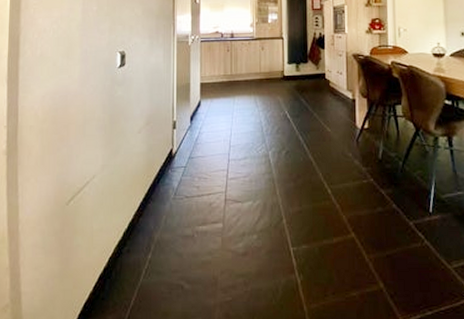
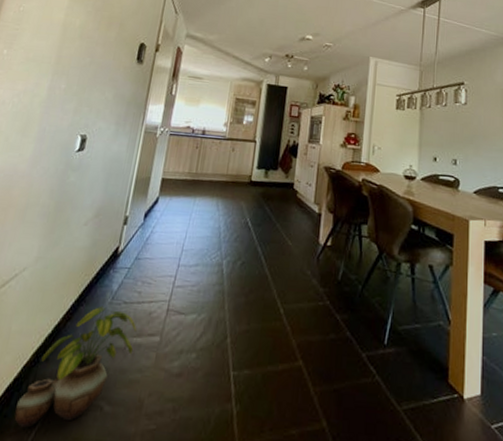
potted plant: none [110,201,201,307] -> present [14,305,137,428]

